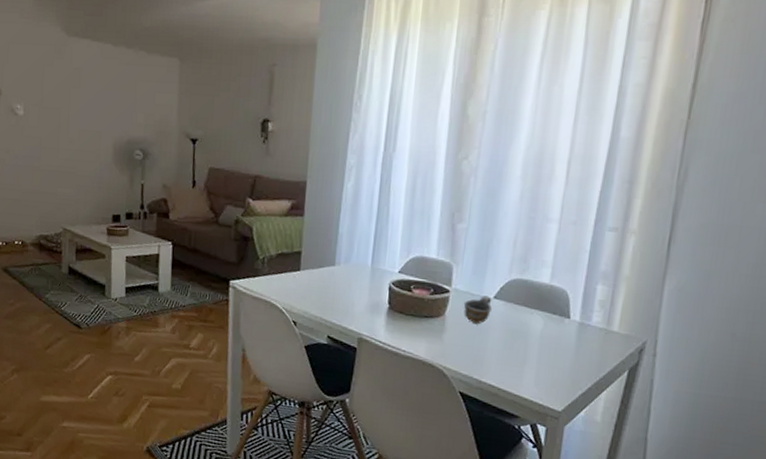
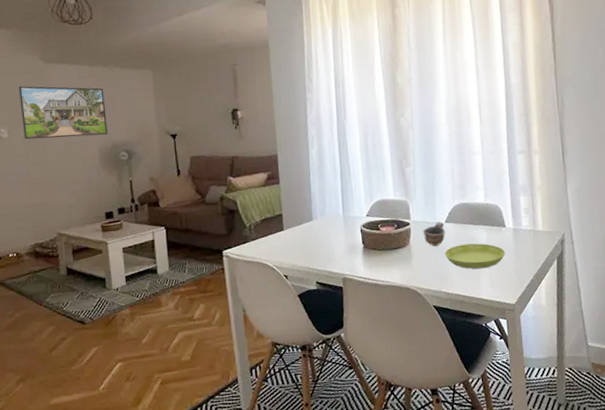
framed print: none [38,59,125,127] -> present [18,86,107,140]
saucer: none [485,328,563,363] -> present [444,243,505,269]

